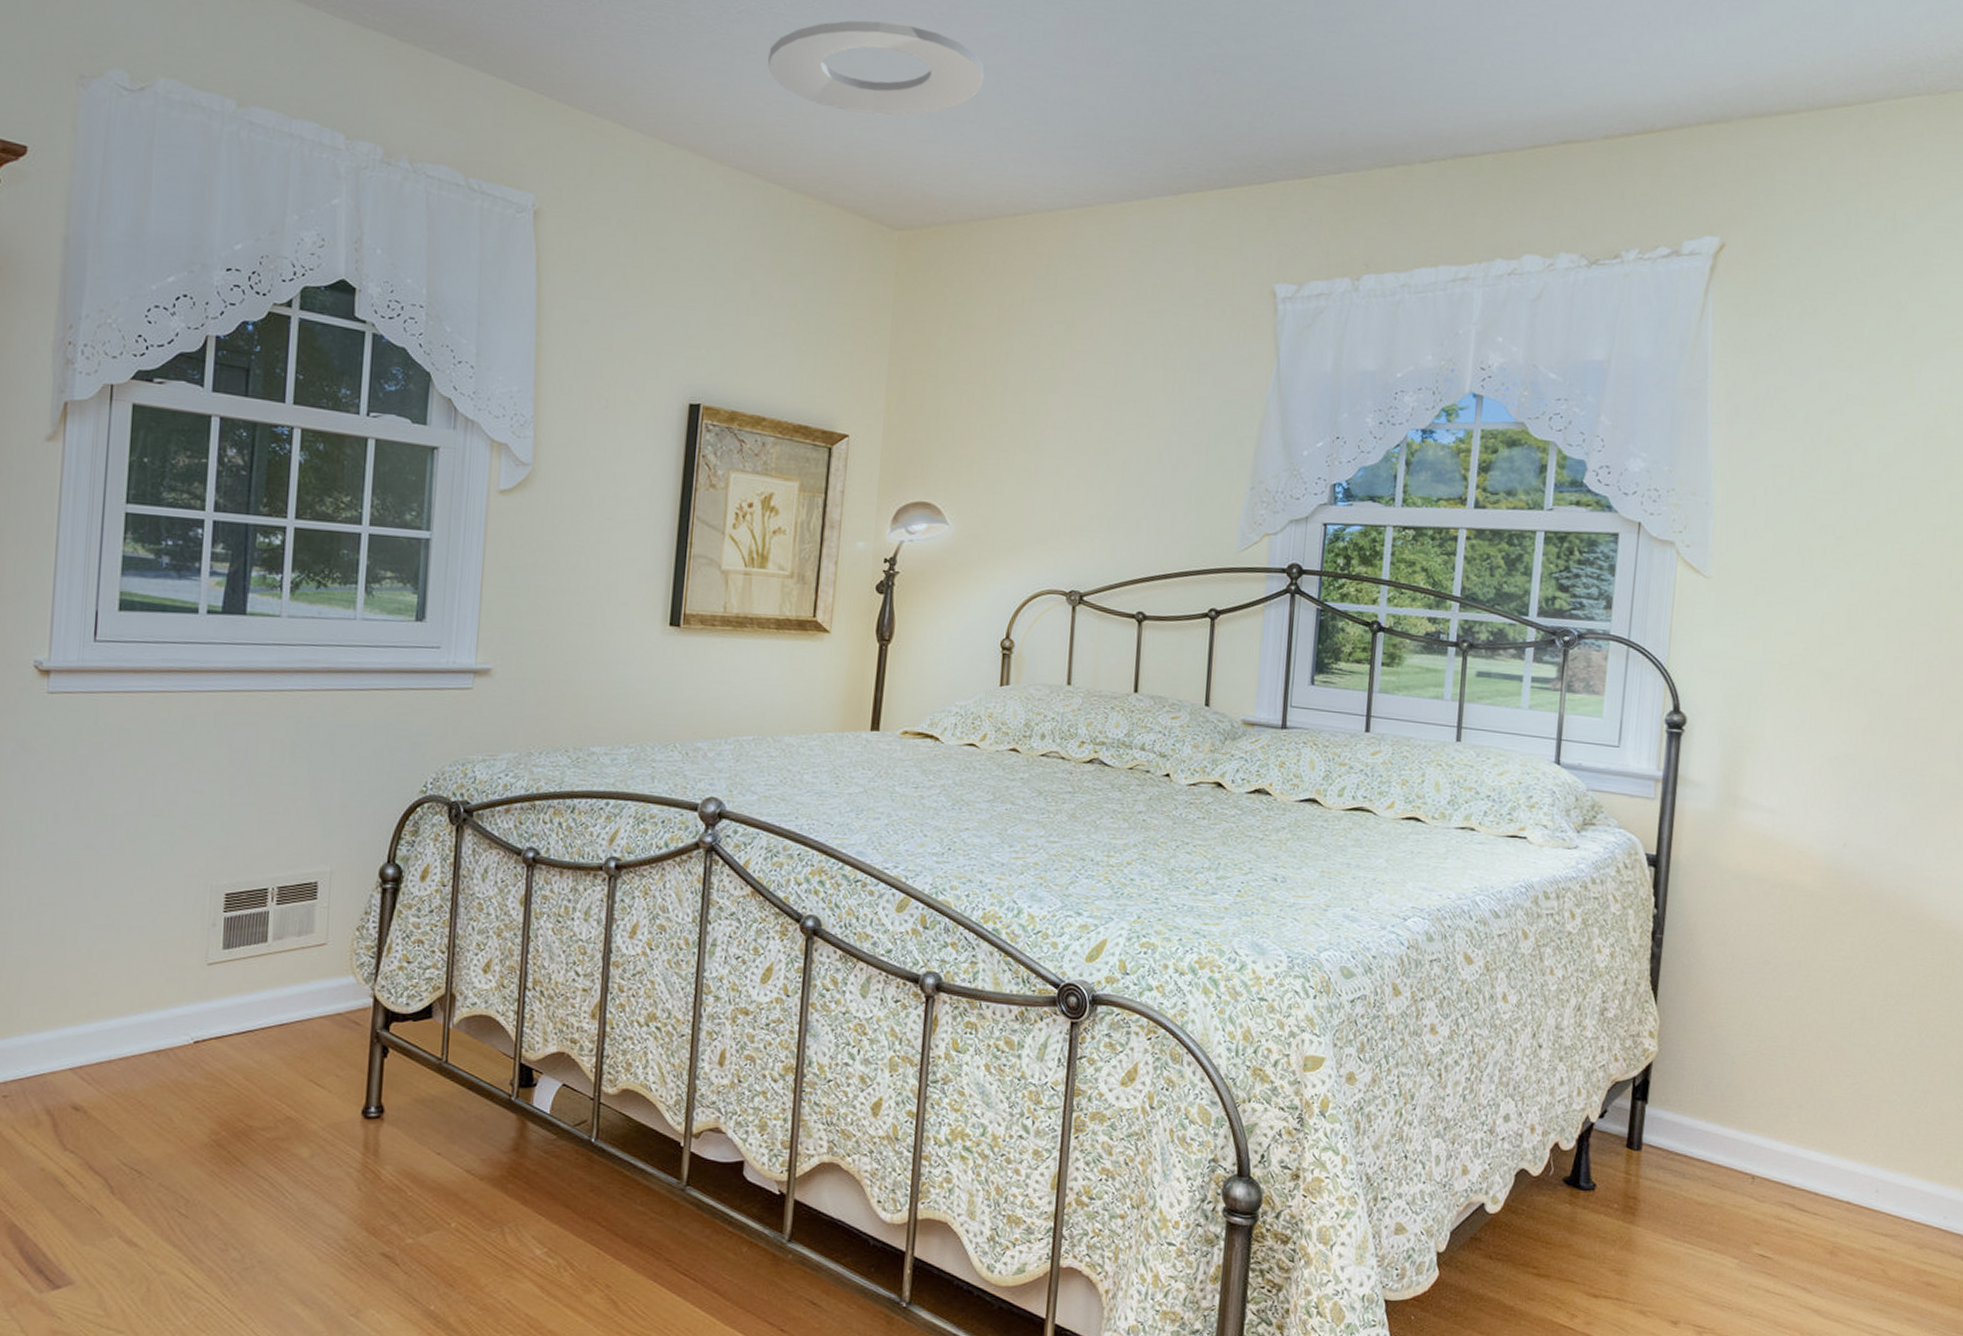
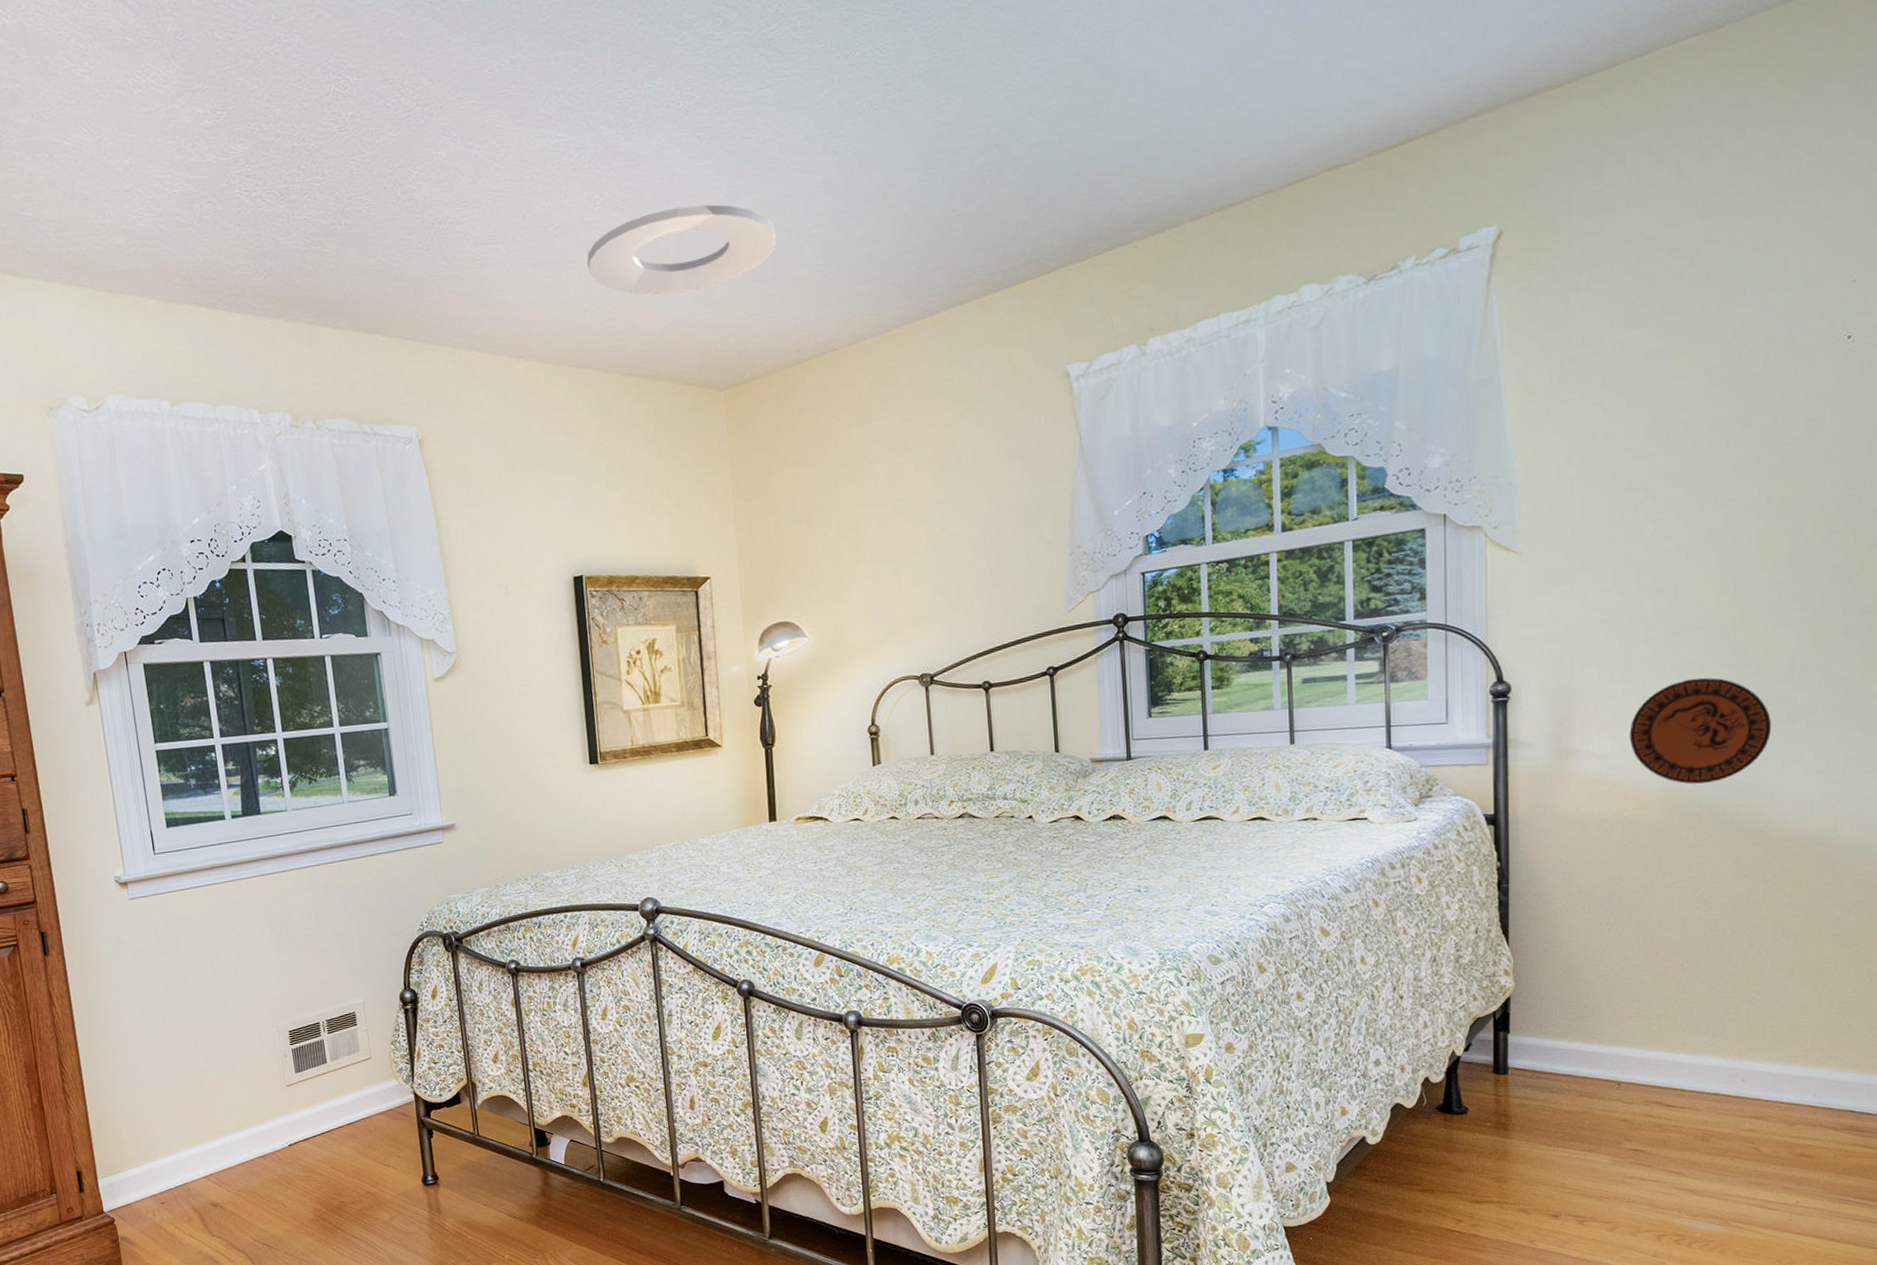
decorative plate: none [1797,742,1935,857] -> present [1629,678,1772,785]

